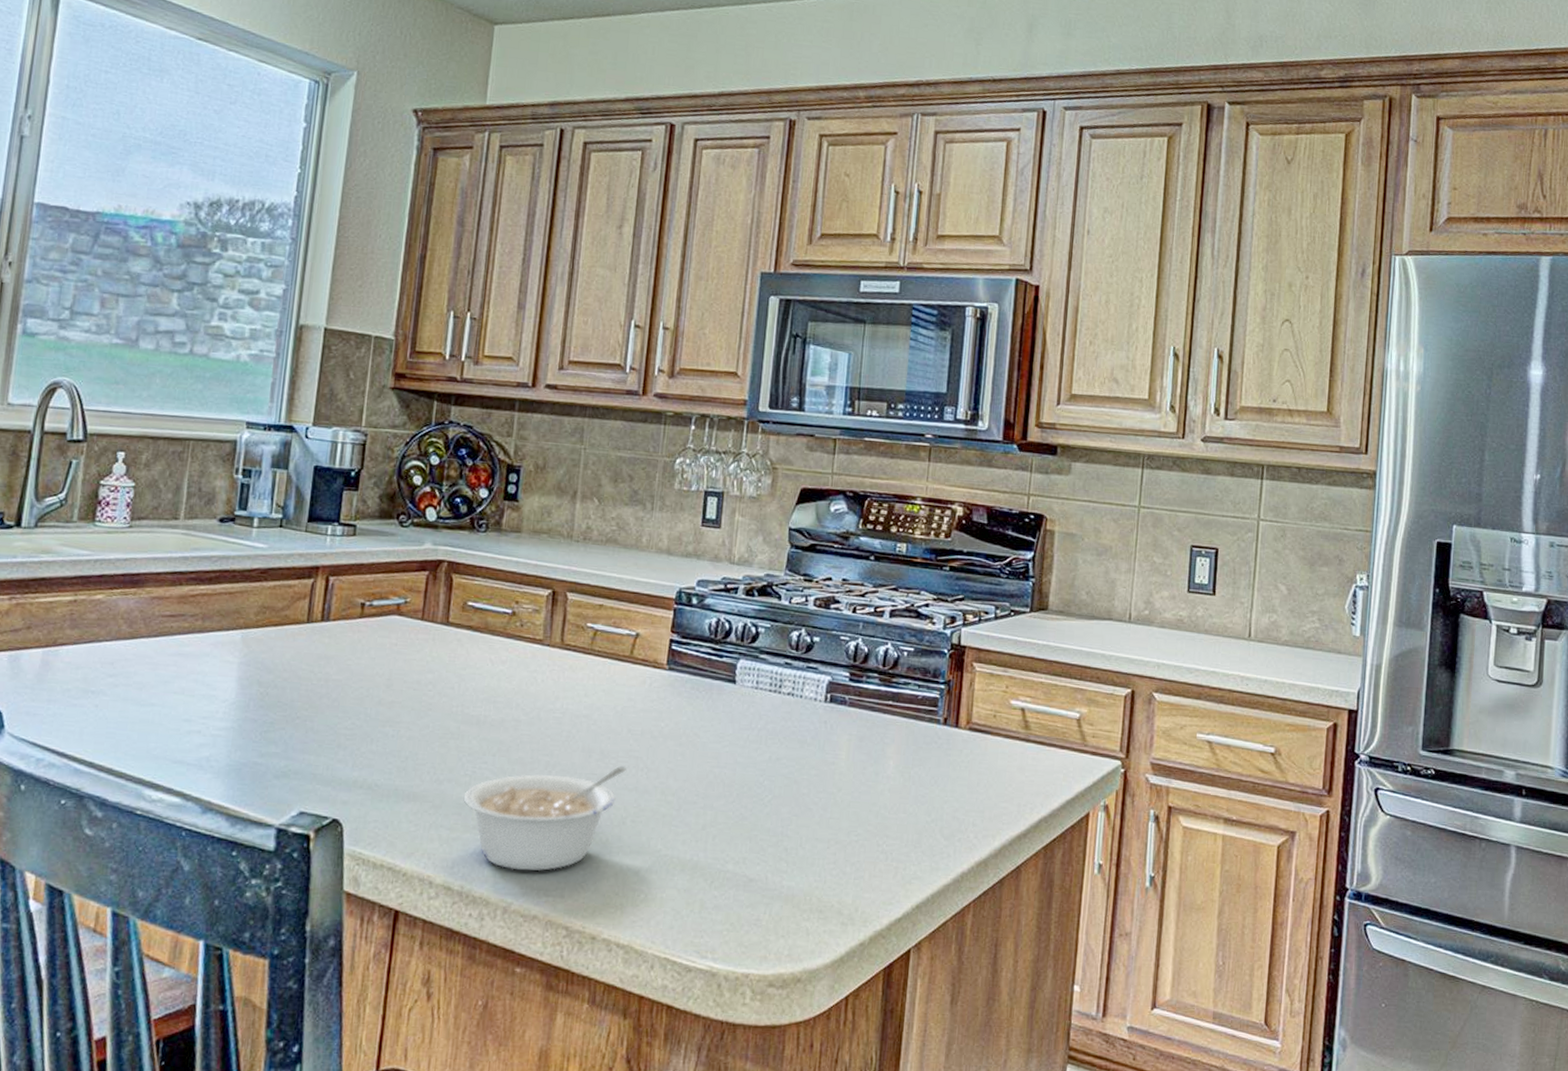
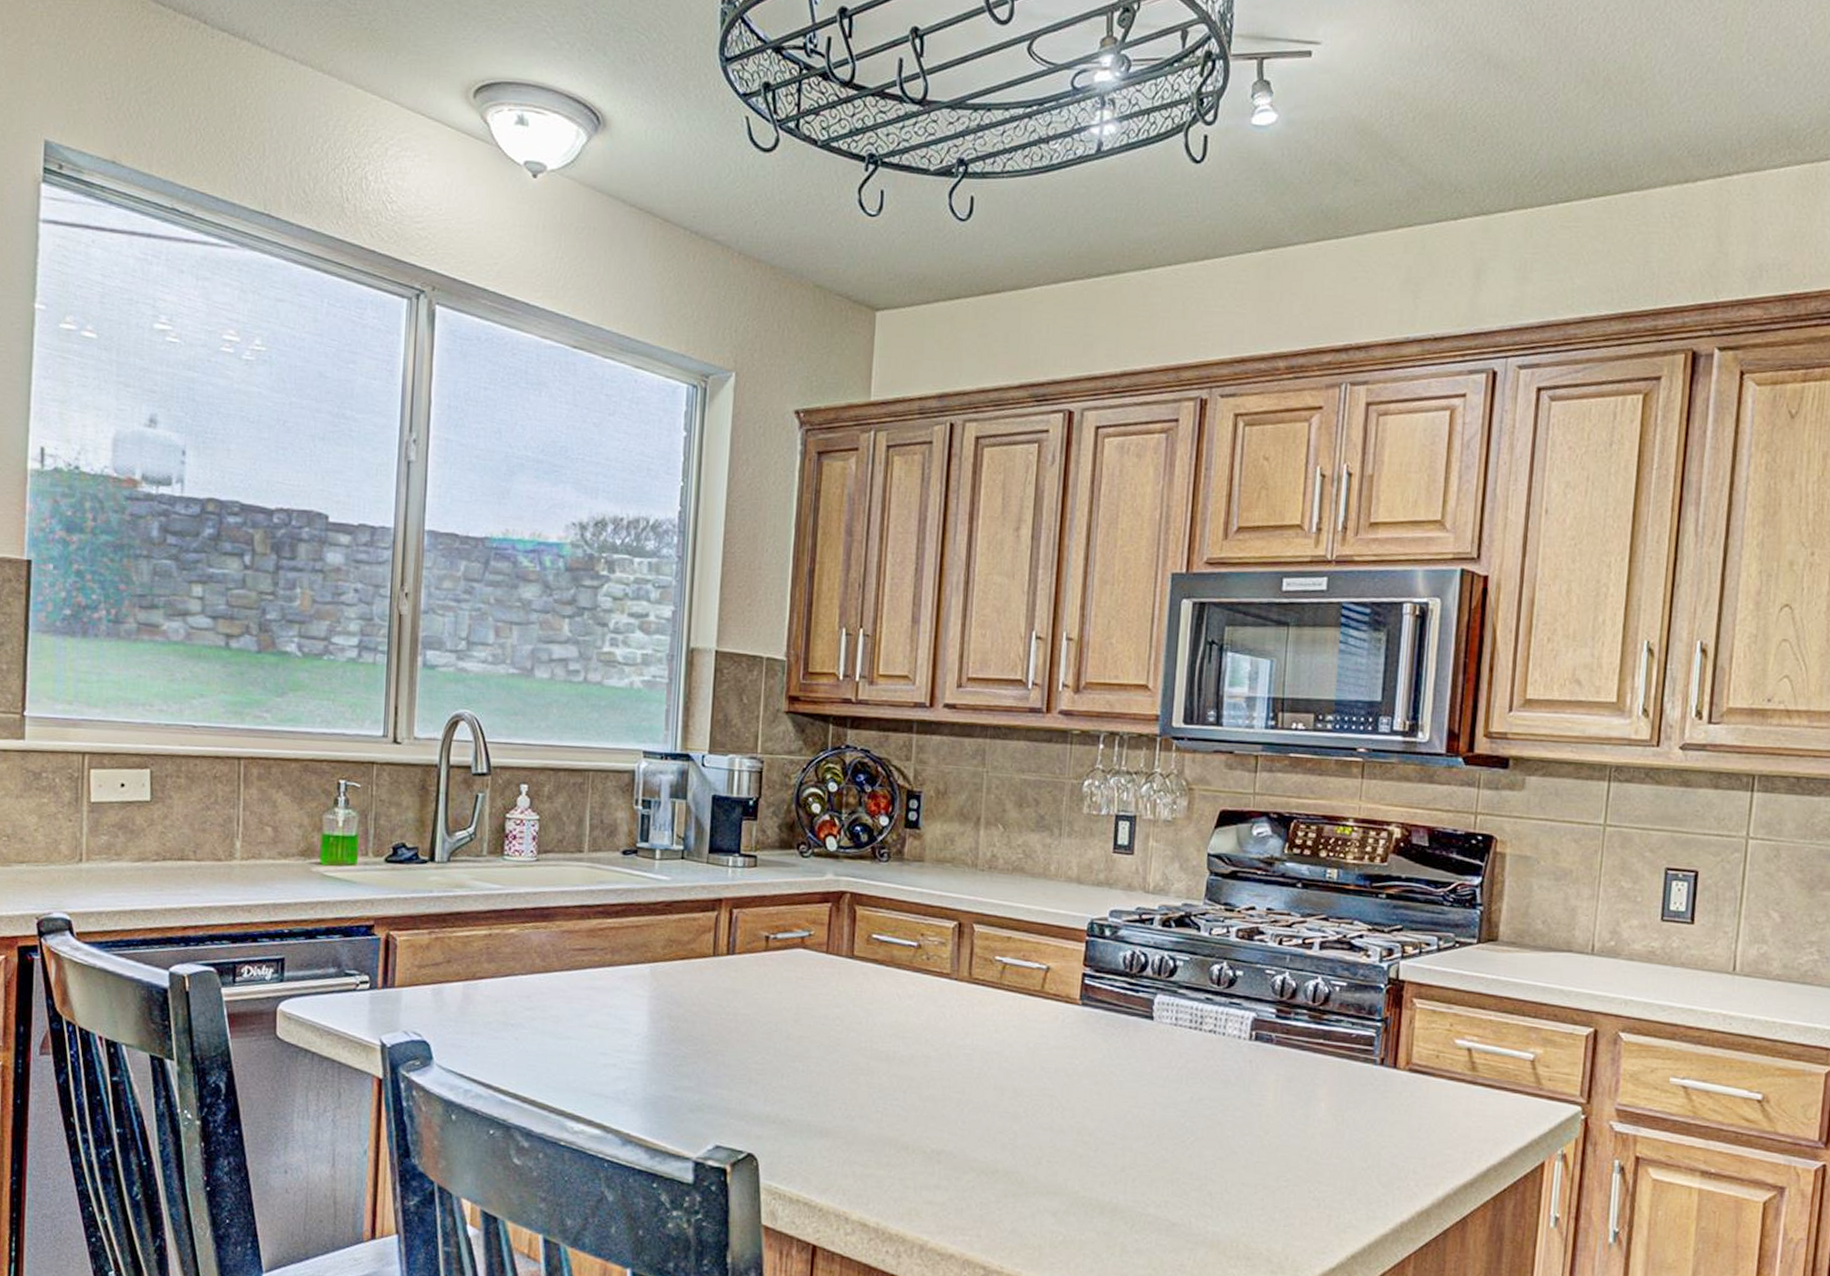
legume: present [463,766,626,871] -> none [876,1105,1040,1210]

